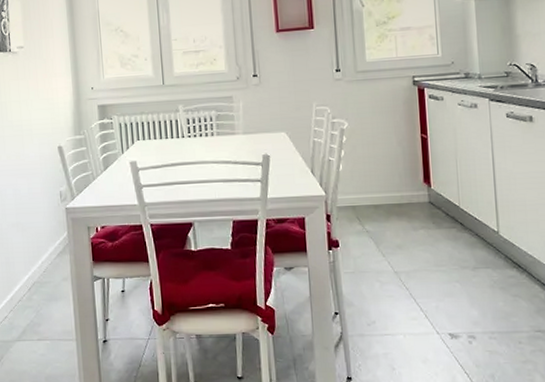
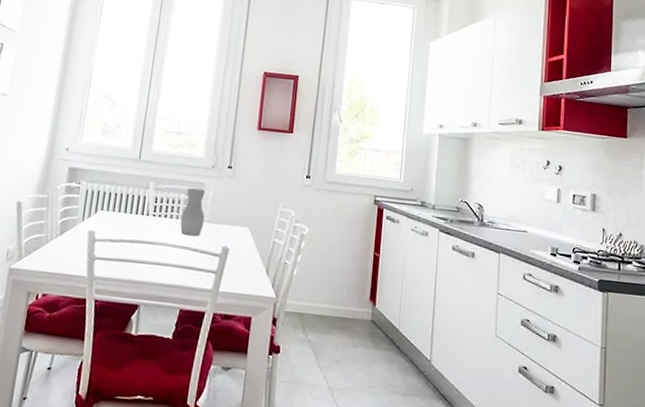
vase: none [215,103,240,151] -> present [180,188,206,237]

